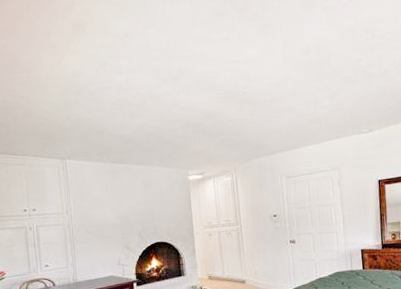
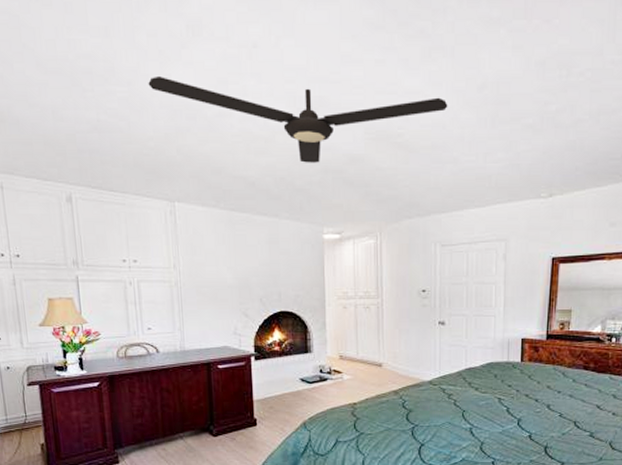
ceiling fan: none [43,62,281,121] -> present [148,77,448,163]

